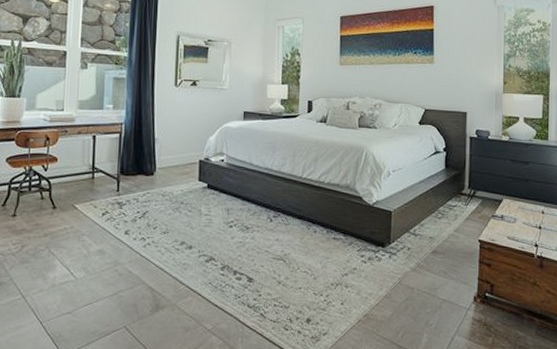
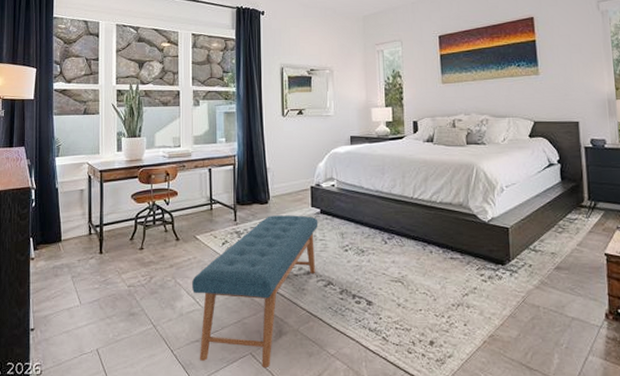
bench: none [67,188,205,343] -> present [192,215,318,369]

